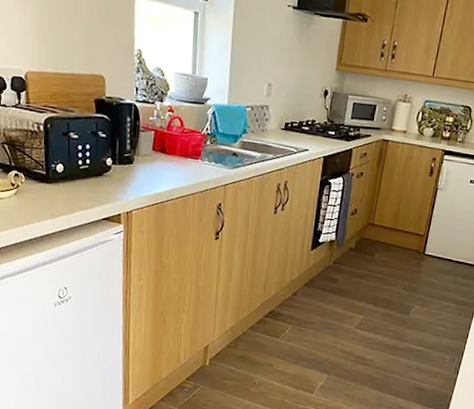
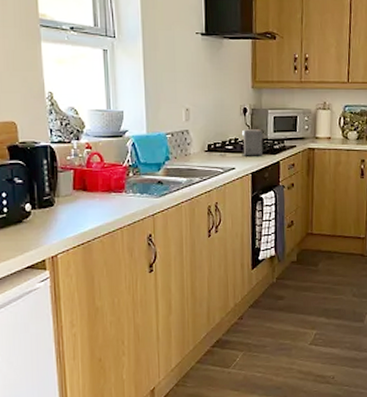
coffee maker: none [294,112,340,141] -> present [218,129,263,156]

